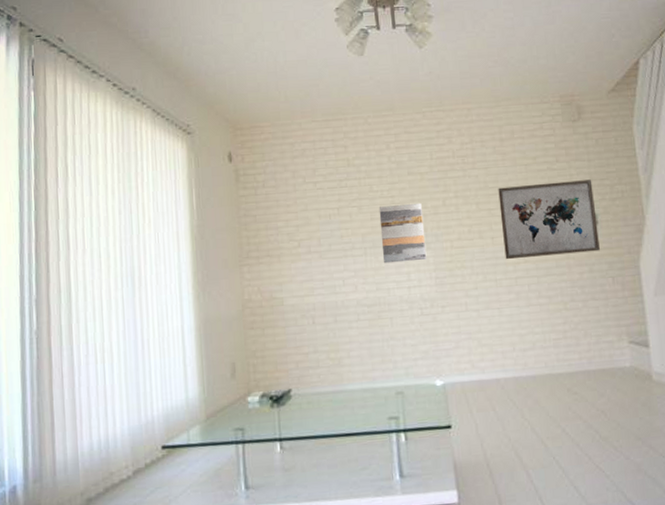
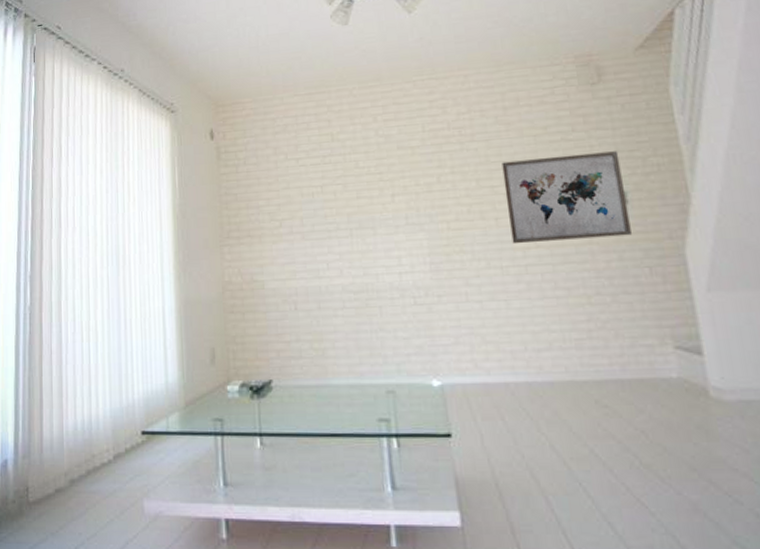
wall art: present [379,202,427,264] -> none [365,179,420,246]

